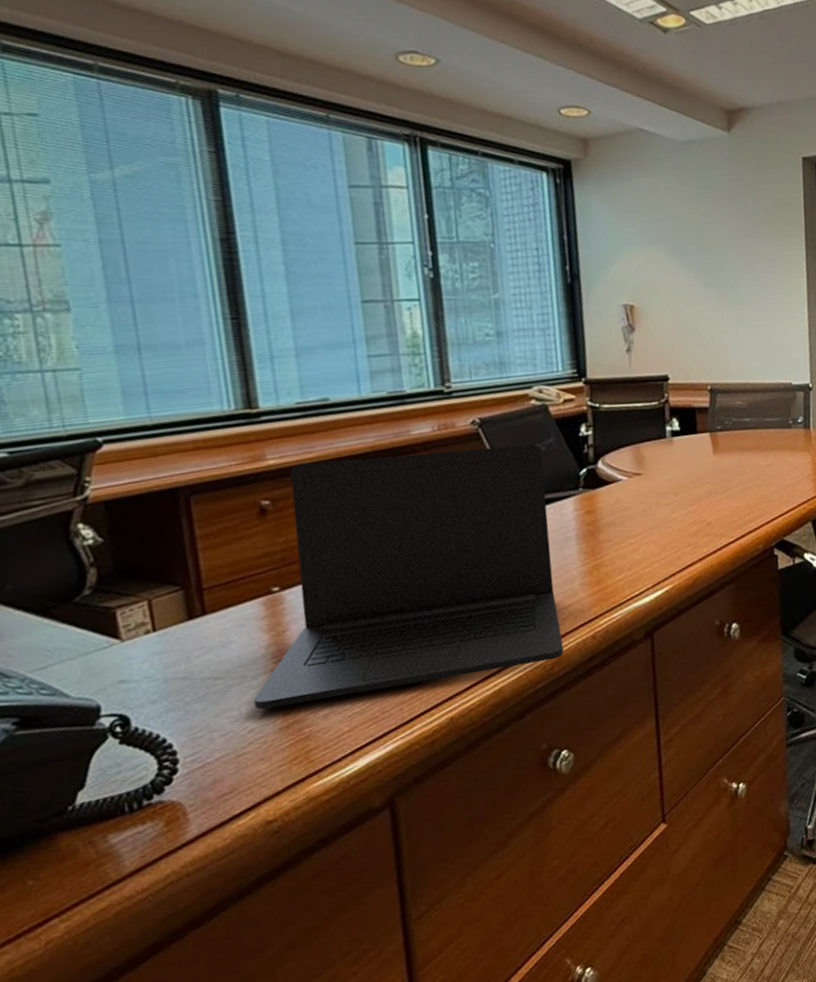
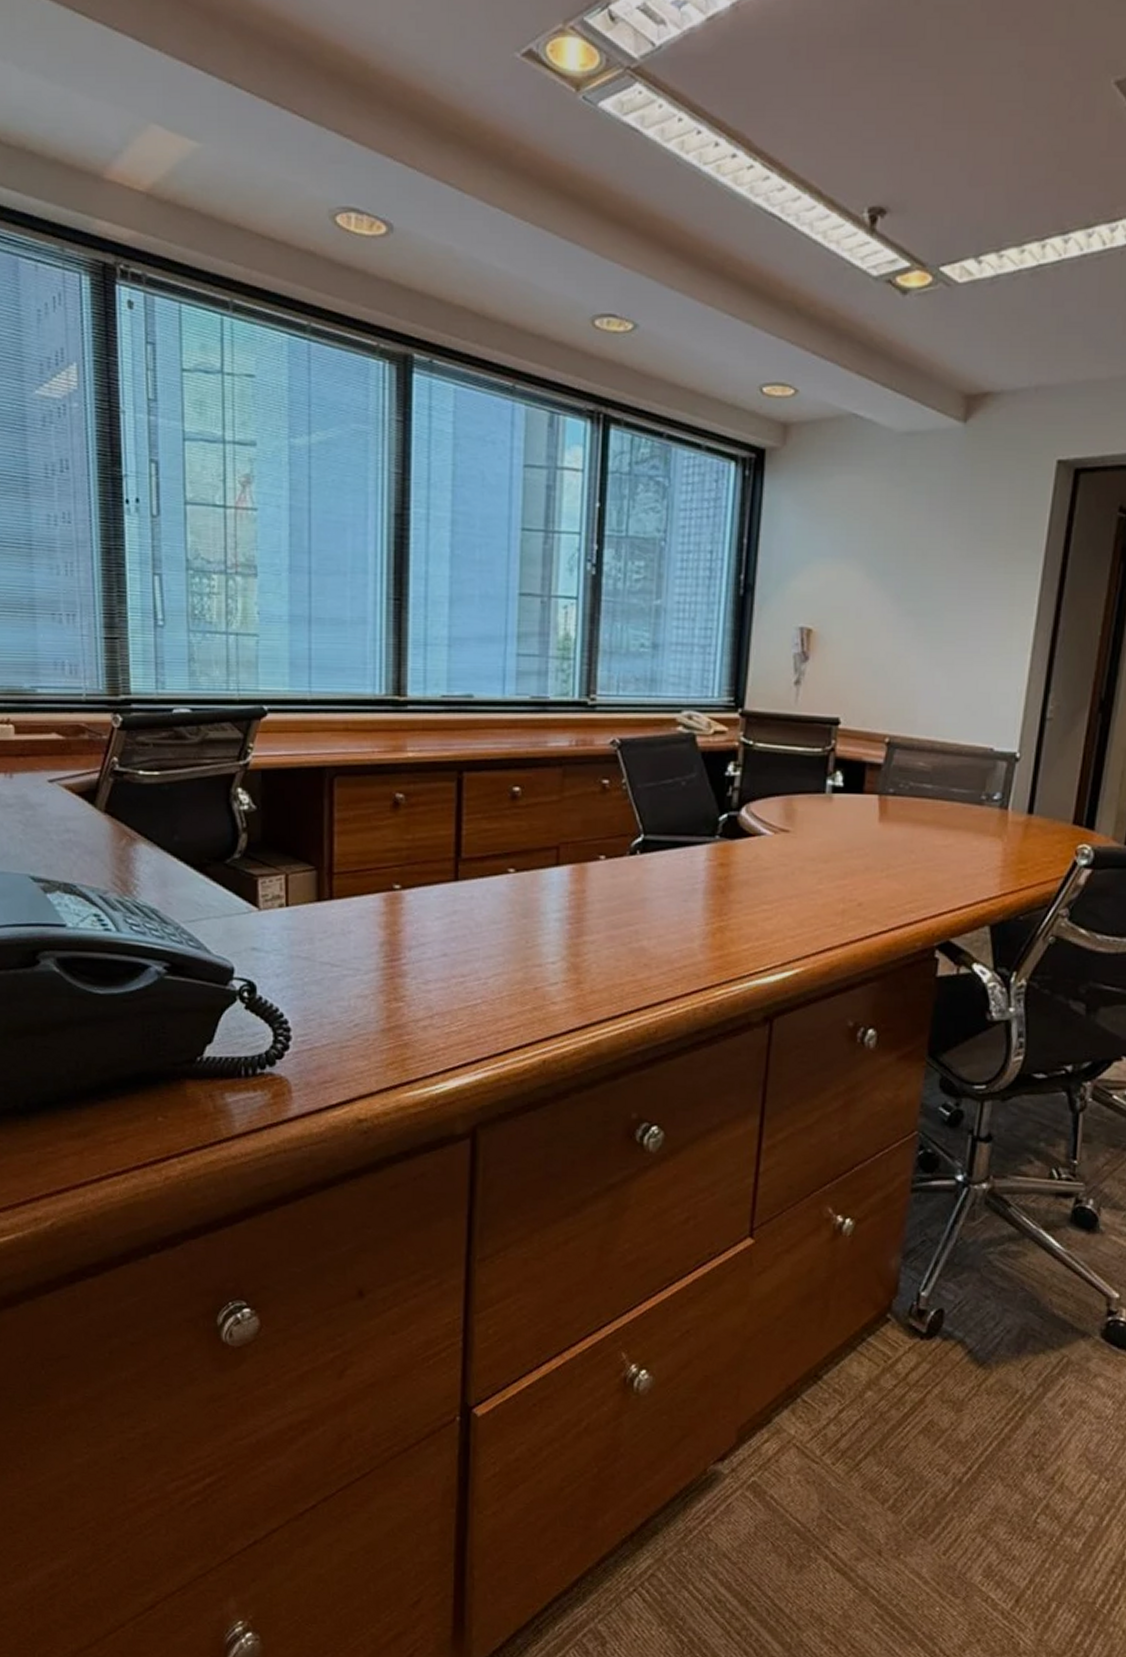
laptop: present [253,444,564,710] -> none [362,760,681,1023]

